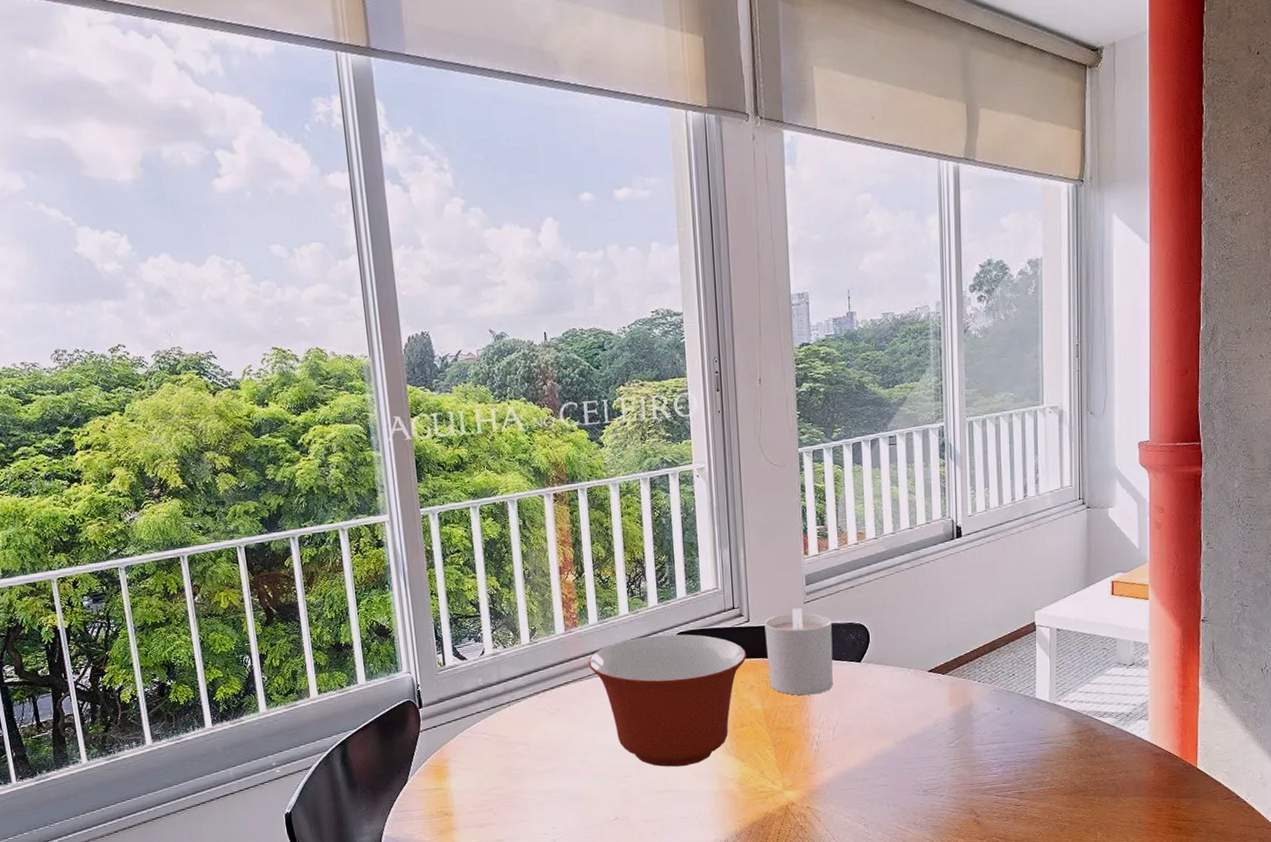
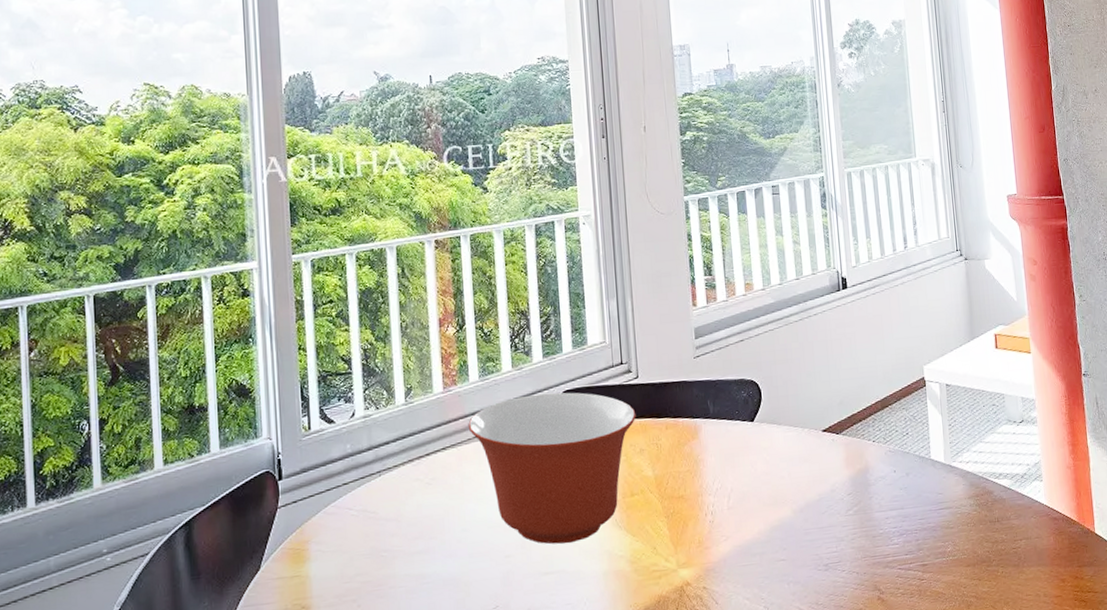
candle: present [764,608,833,696] -> none [654,363,726,460]

